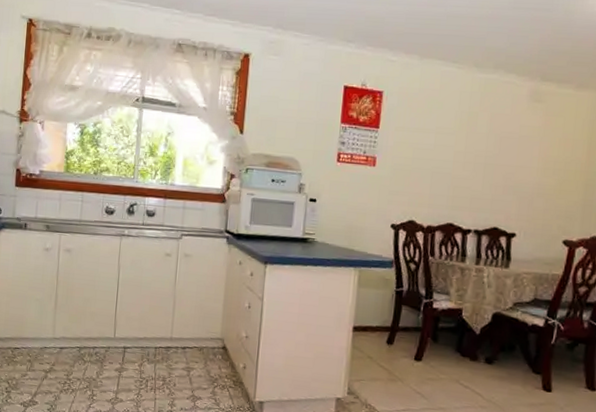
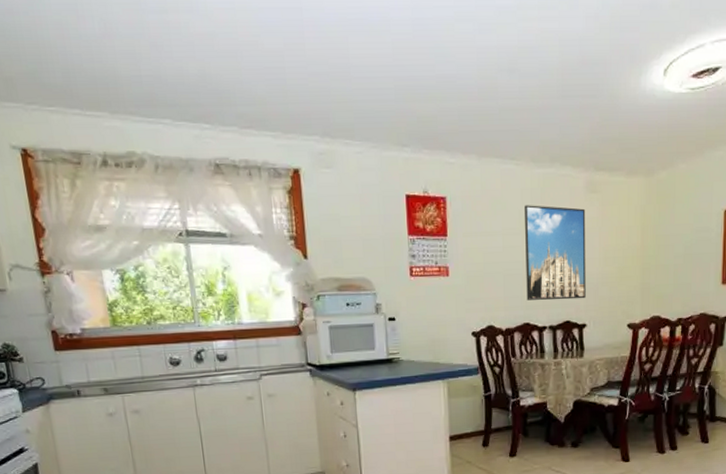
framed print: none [453,107,527,207] -> present [525,205,586,300]

